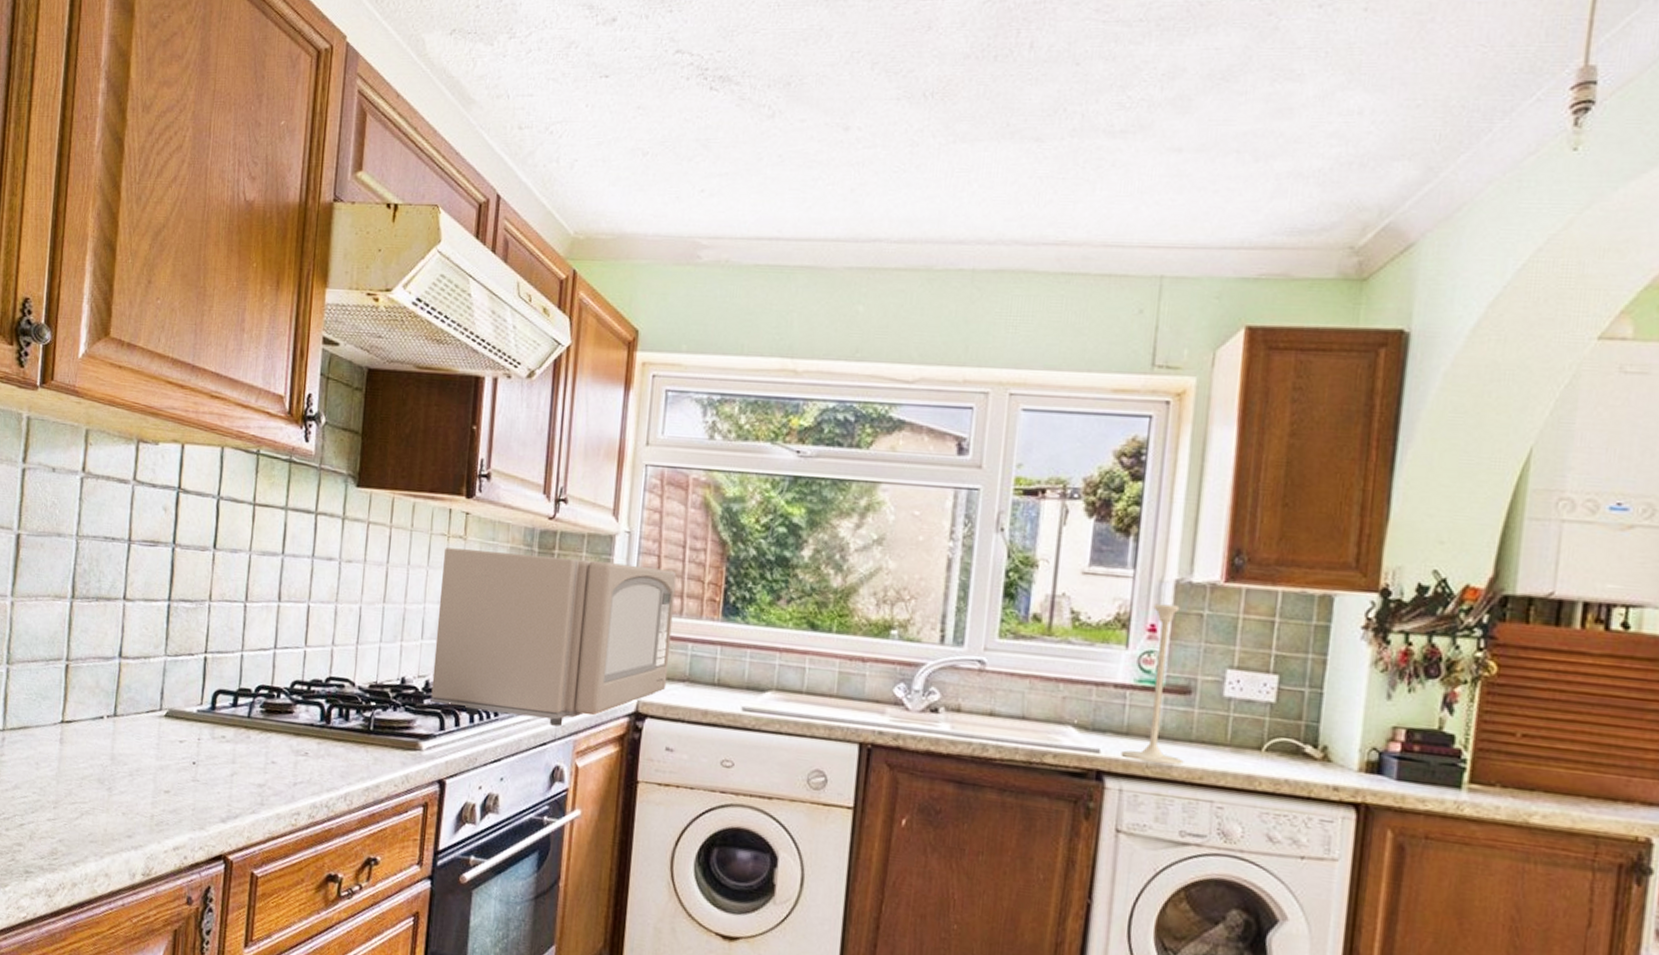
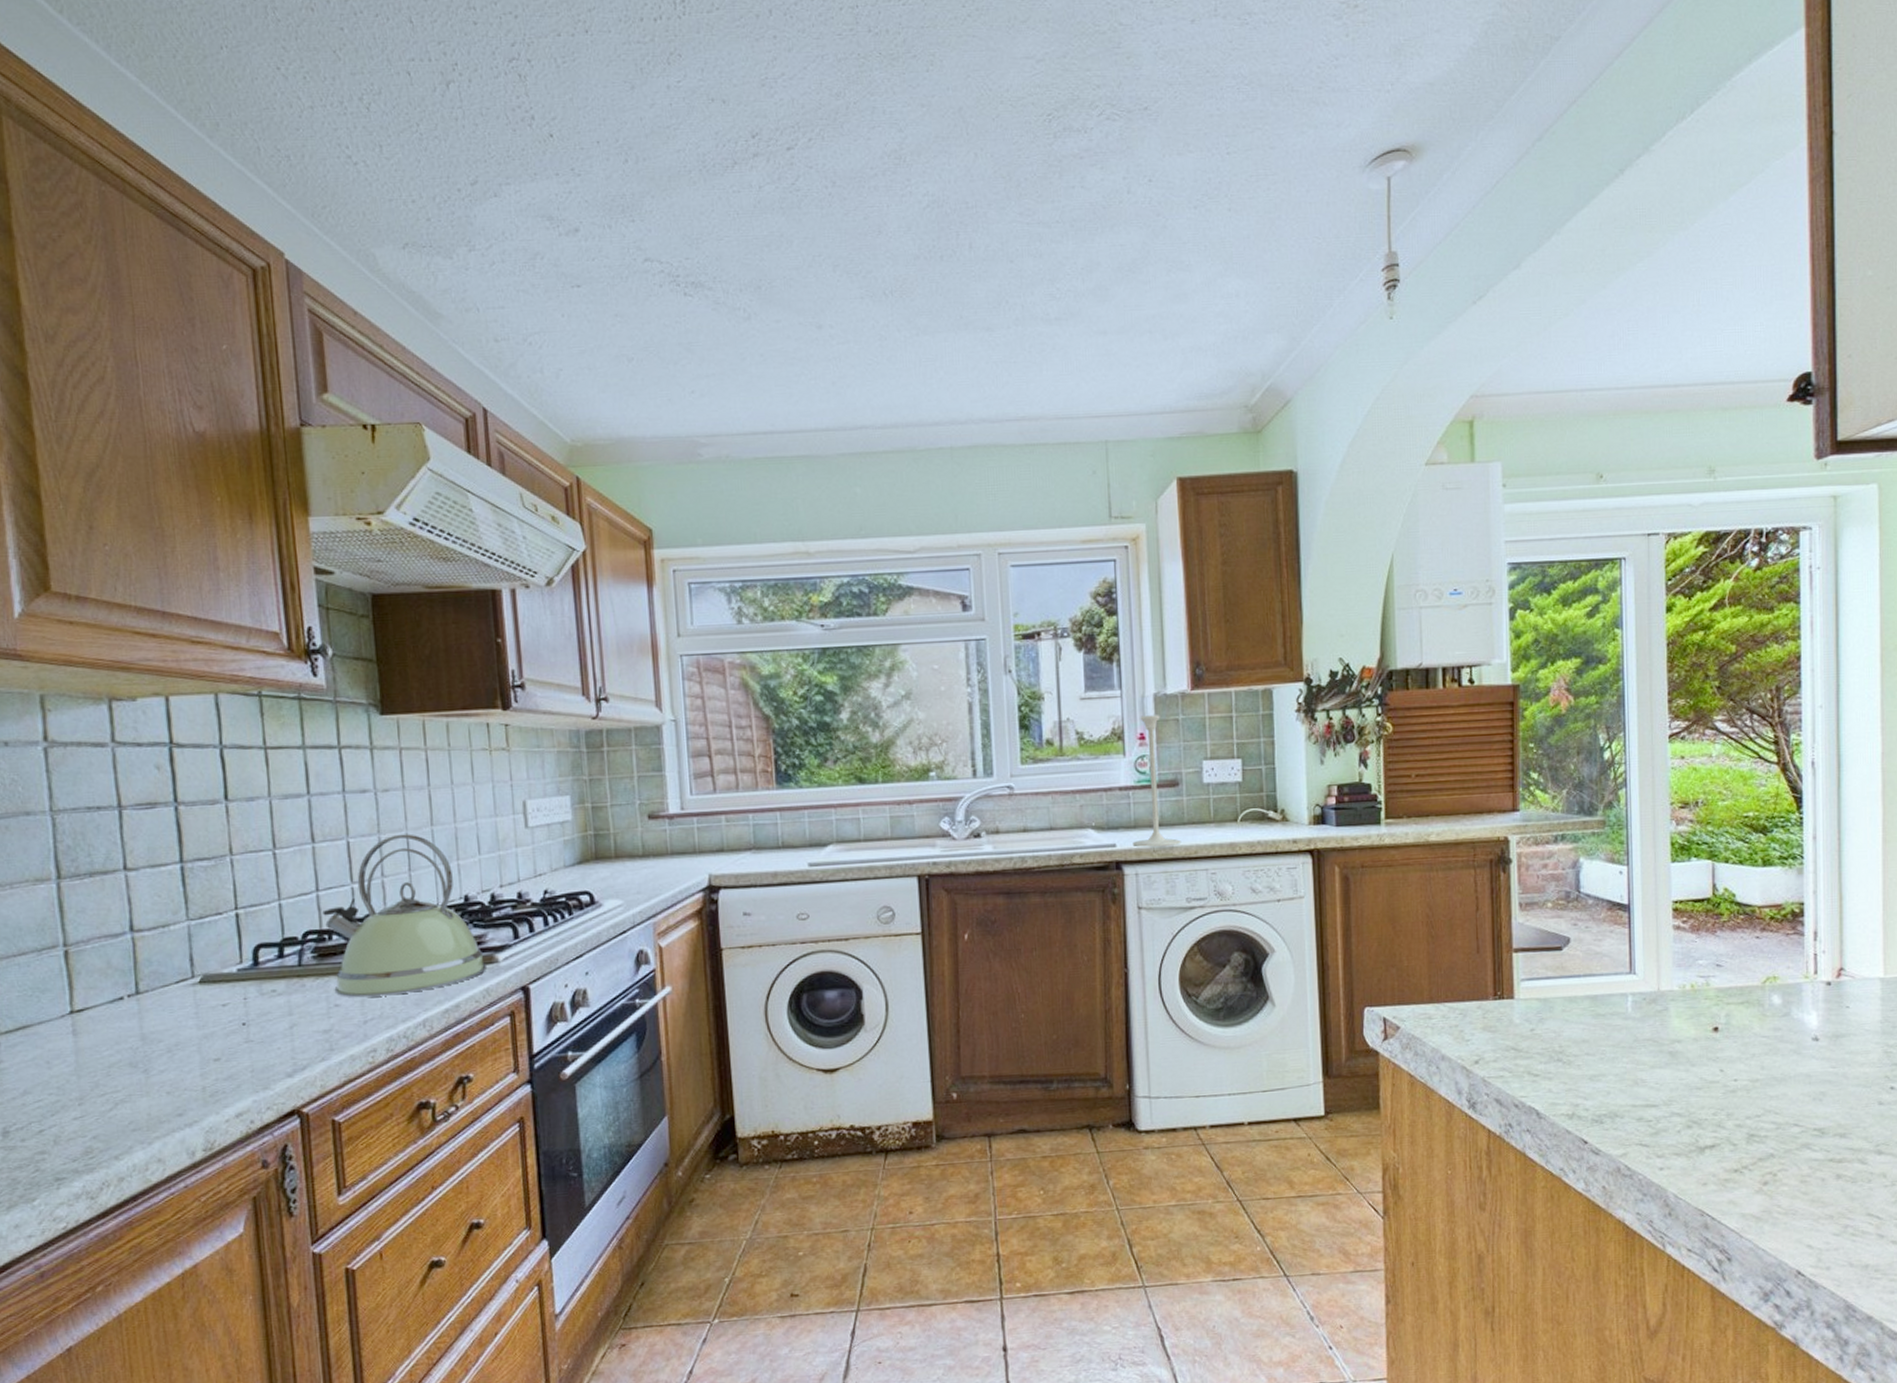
kettle: none [273,606,410,765] -> present [321,834,486,998]
microwave: present [430,548,677,727] -> none [489,749,735,919]

